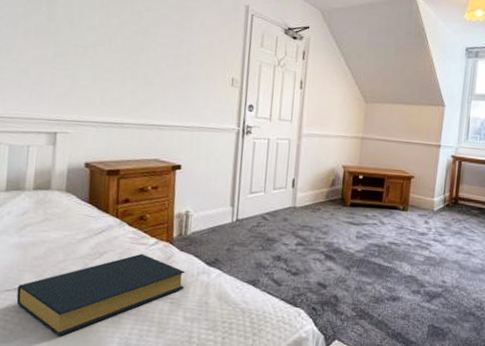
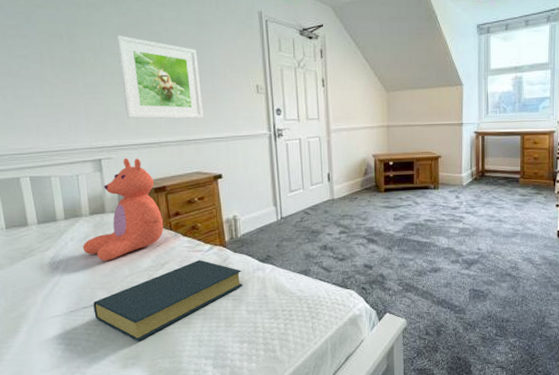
teddy bear: none [18,134,111,242] -> present [82,158,164,261]
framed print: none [92,9,176,105] -> present [116,35,203,119]

